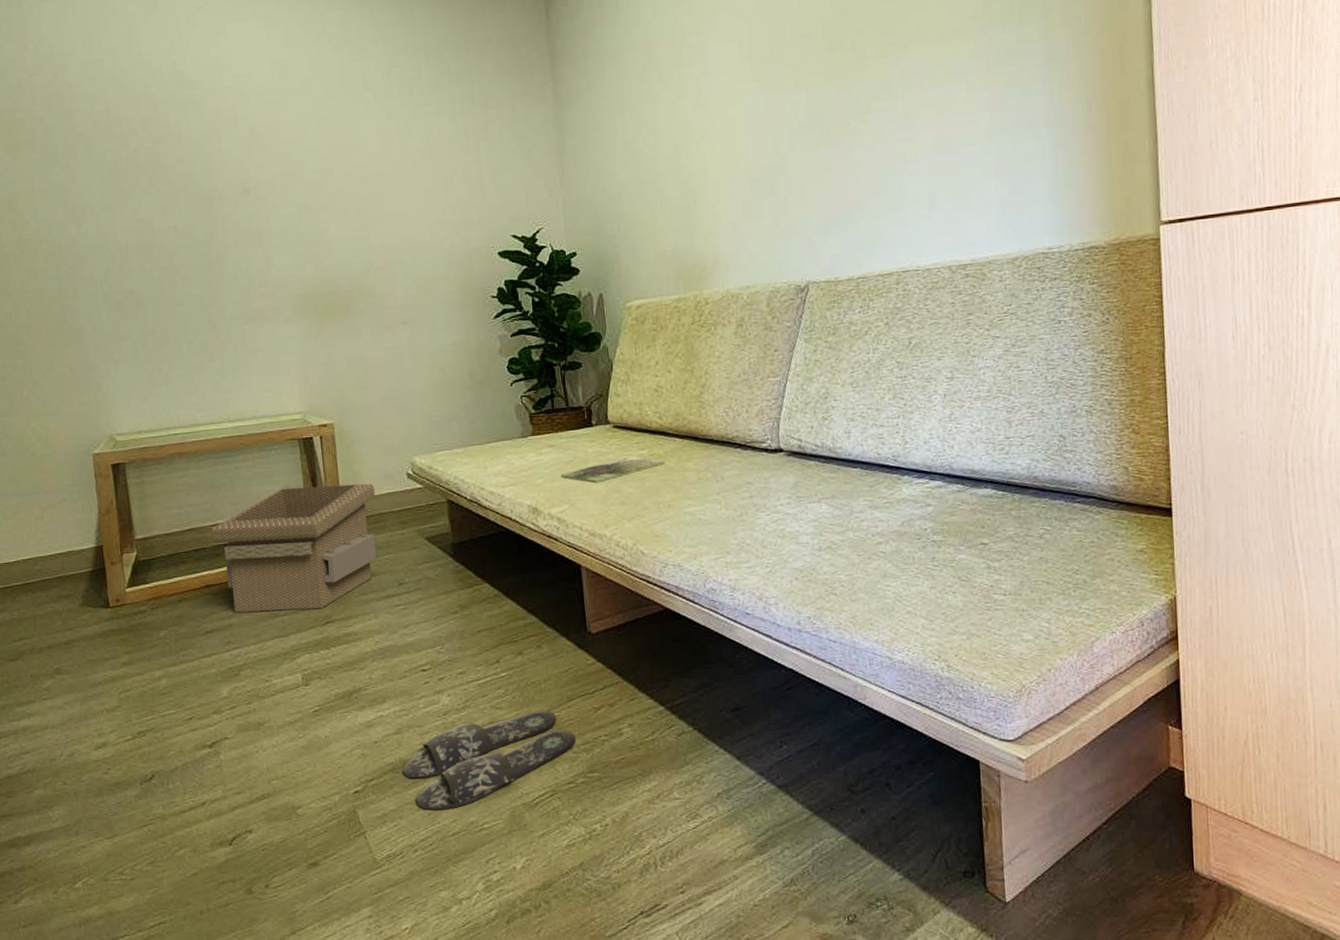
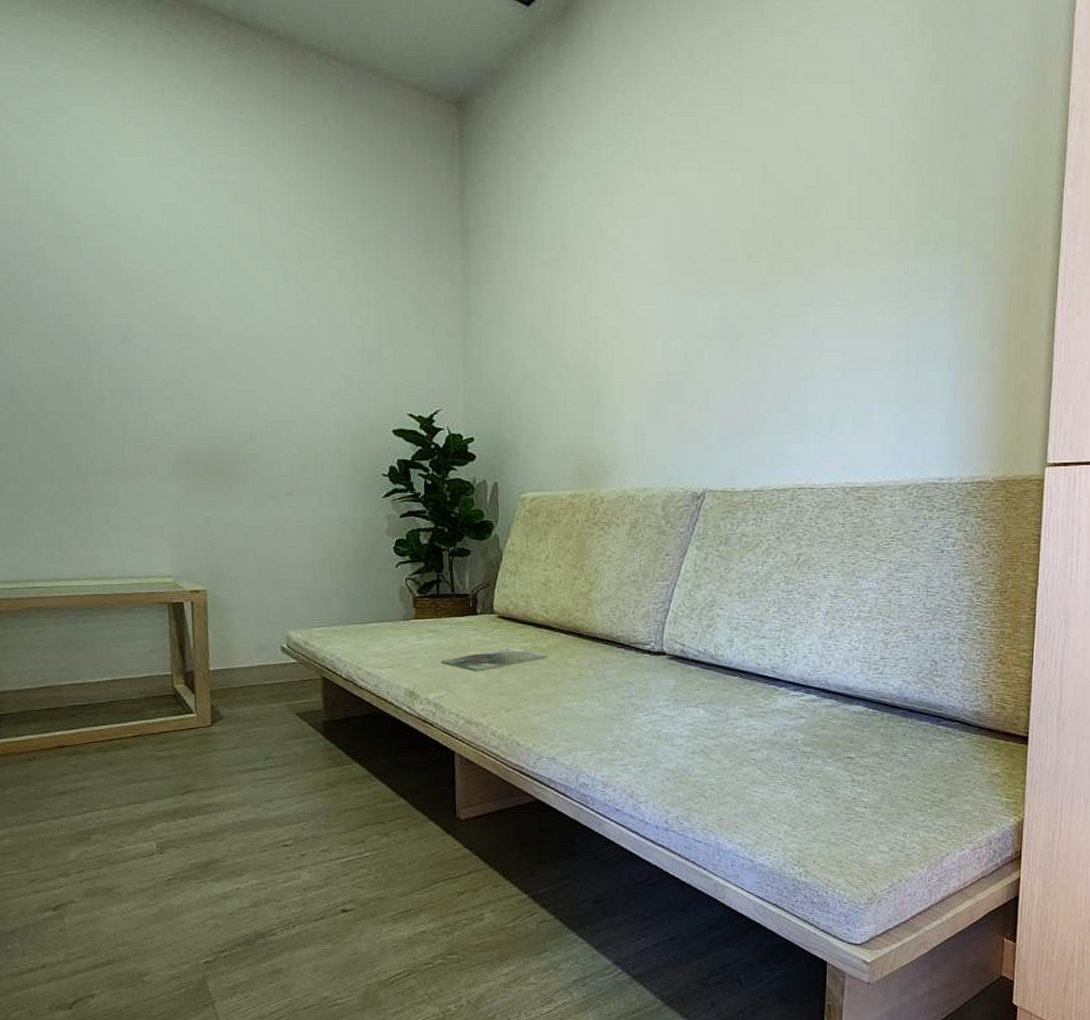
storage basket: present [211,483,377,613] -> none [67,652,247,778]
slippers: present [403,710,576,810] -> none [257,891,437,984]

